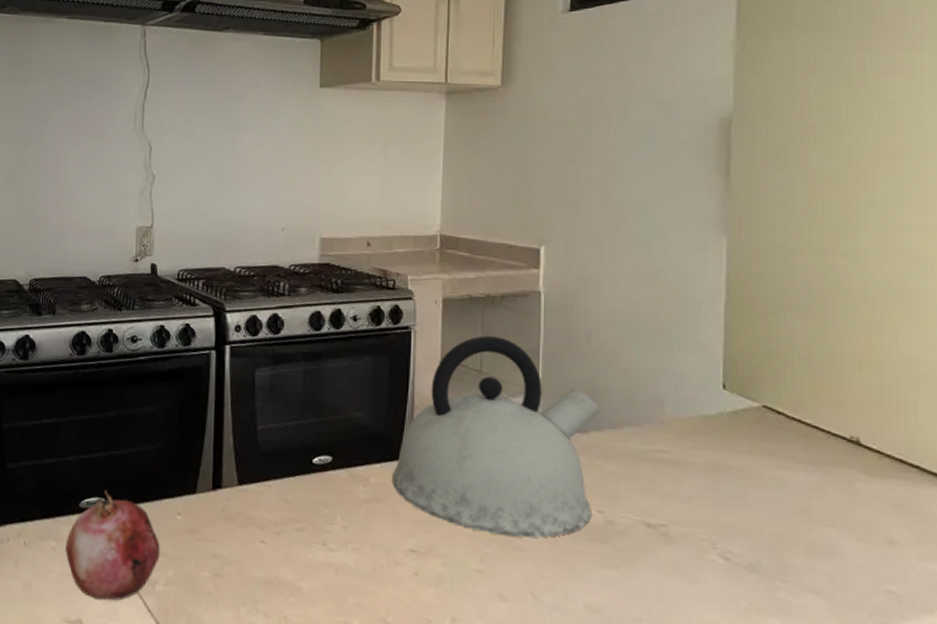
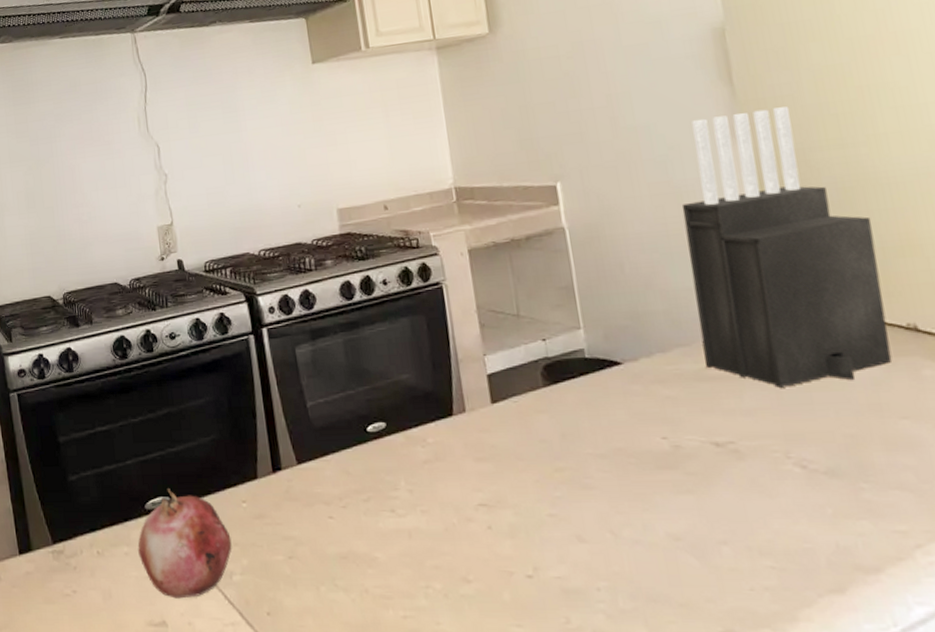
kettle: present [392,335,601,538] -> none [448,278,657,476]
knife block: none [653,205,836,484] -> present [681,107,893,388]

